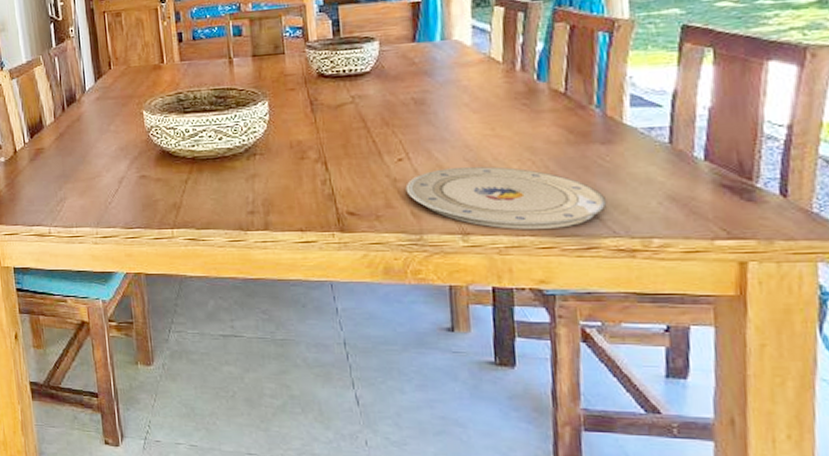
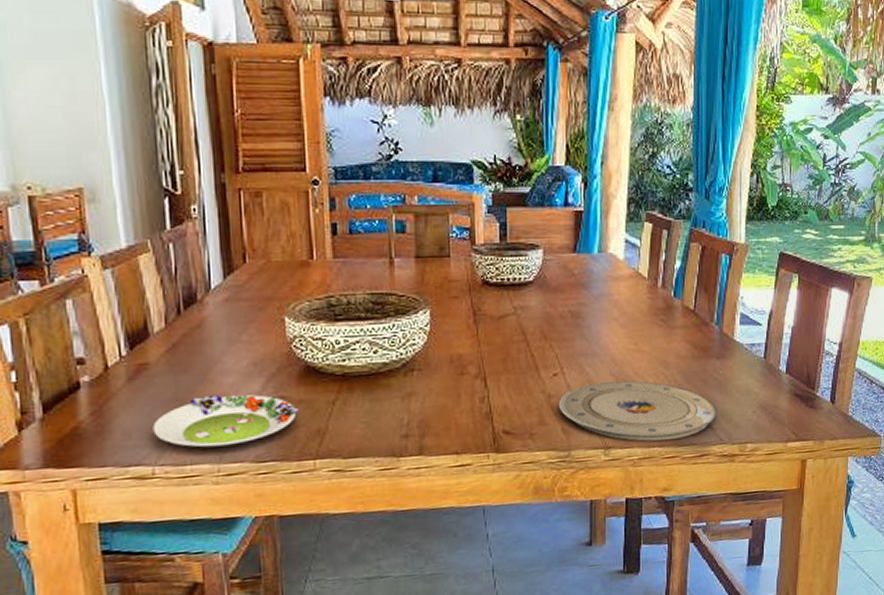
salad plate: none [48,173,159,214] -> present [152,394,300,448]

